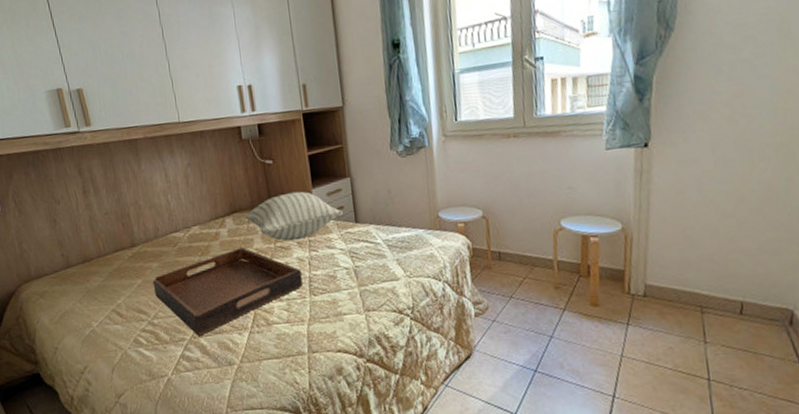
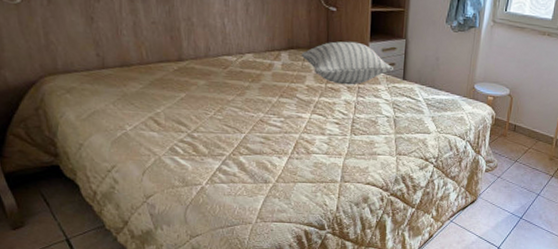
serving tray: present [152,247,303,337] -> none [197,82,346,155]

